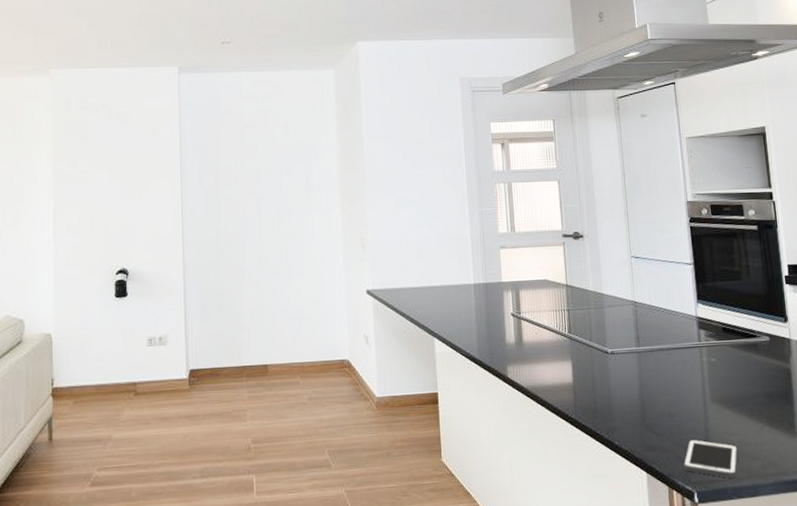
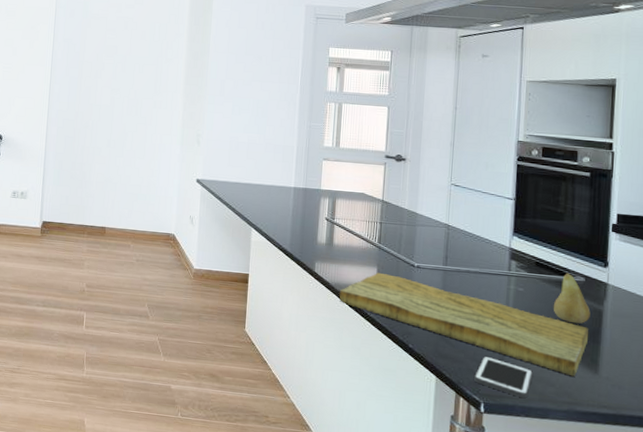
cutting board: none [536,366,782,445] -> present [338,272,588,377]
fruit: none [745,334,781,387] -> present [553,272,591,324]

